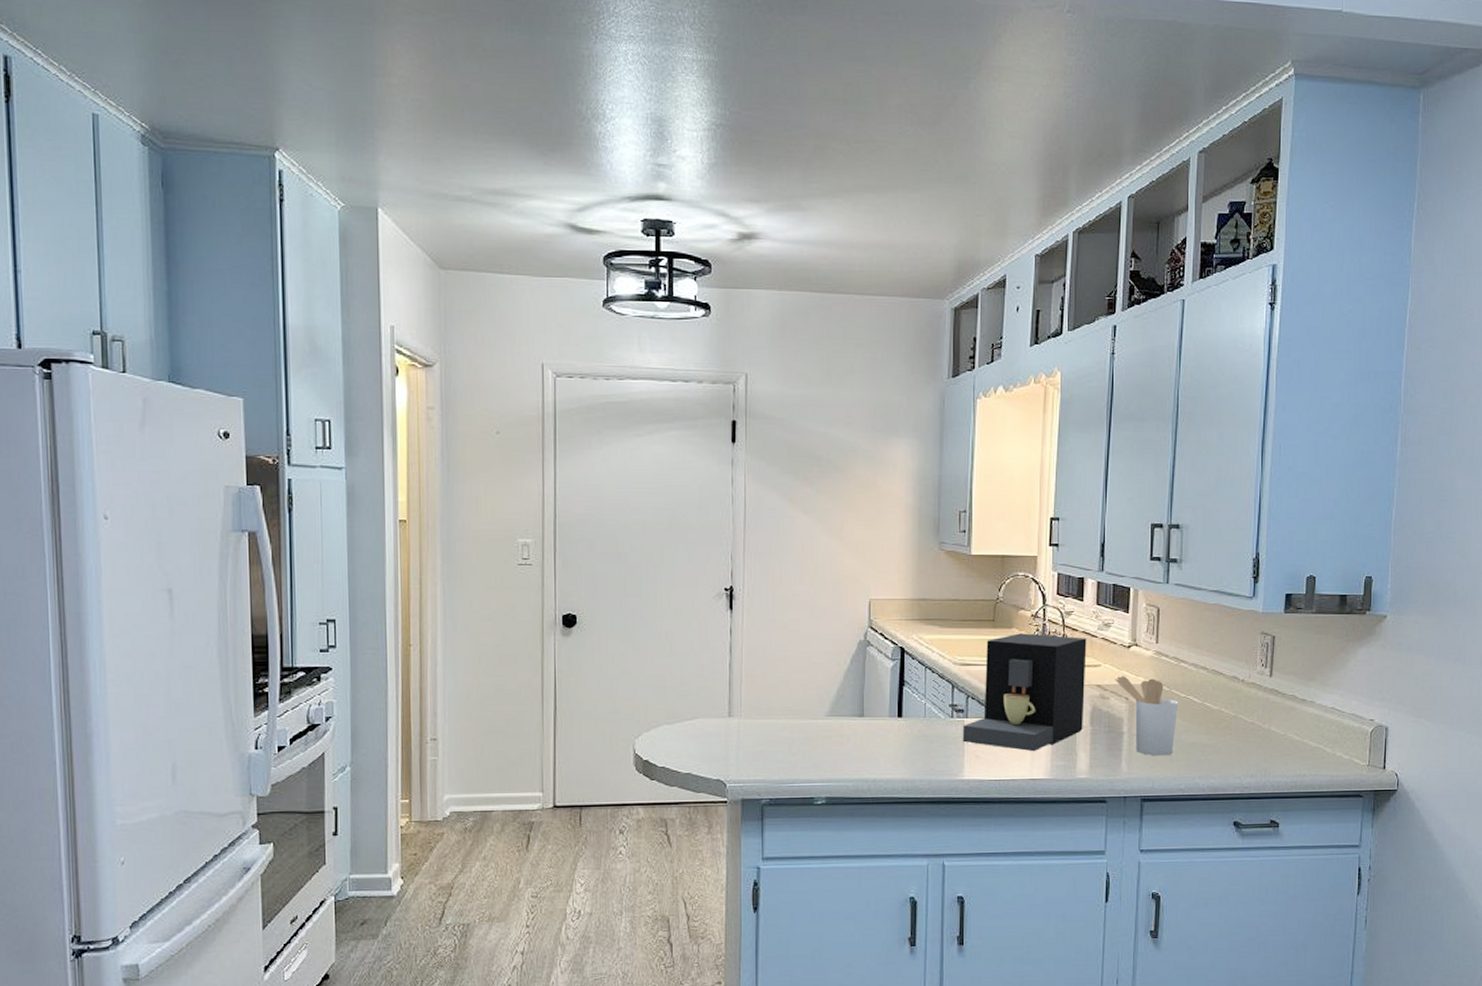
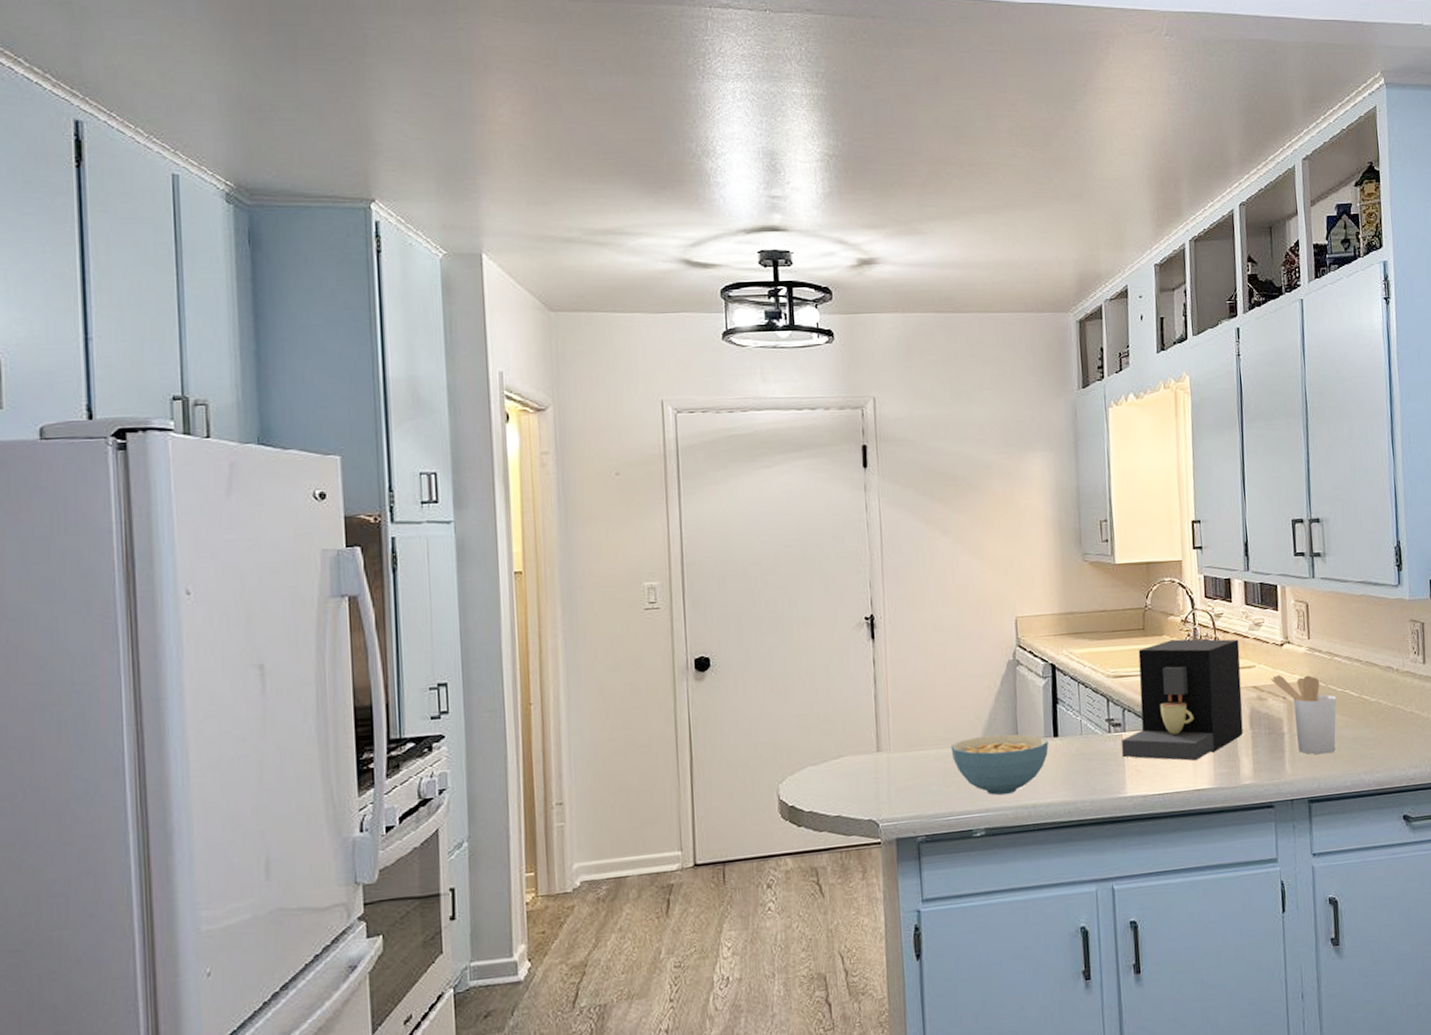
cereal bowl: none [798,711,892,768] -> present [950,734,1049,796]

